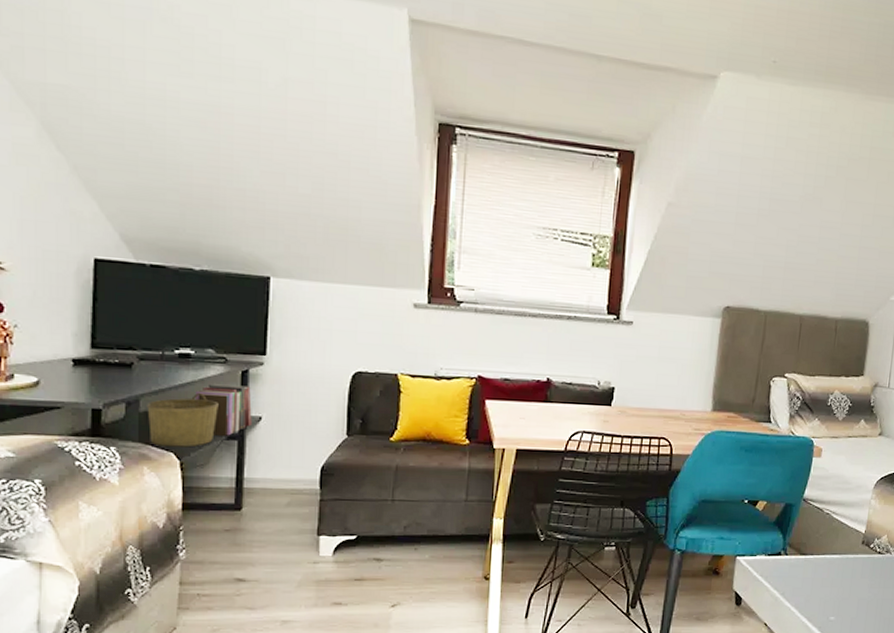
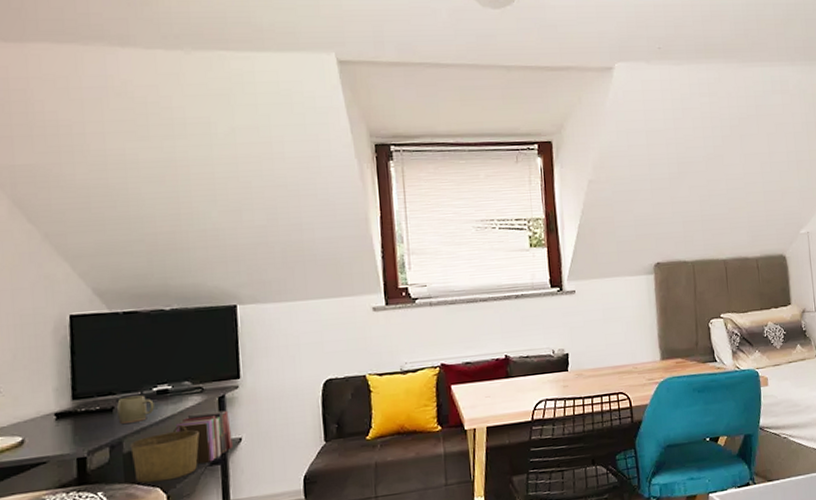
mug: none [137,354,175,383] -> present [117,395,155,424]

